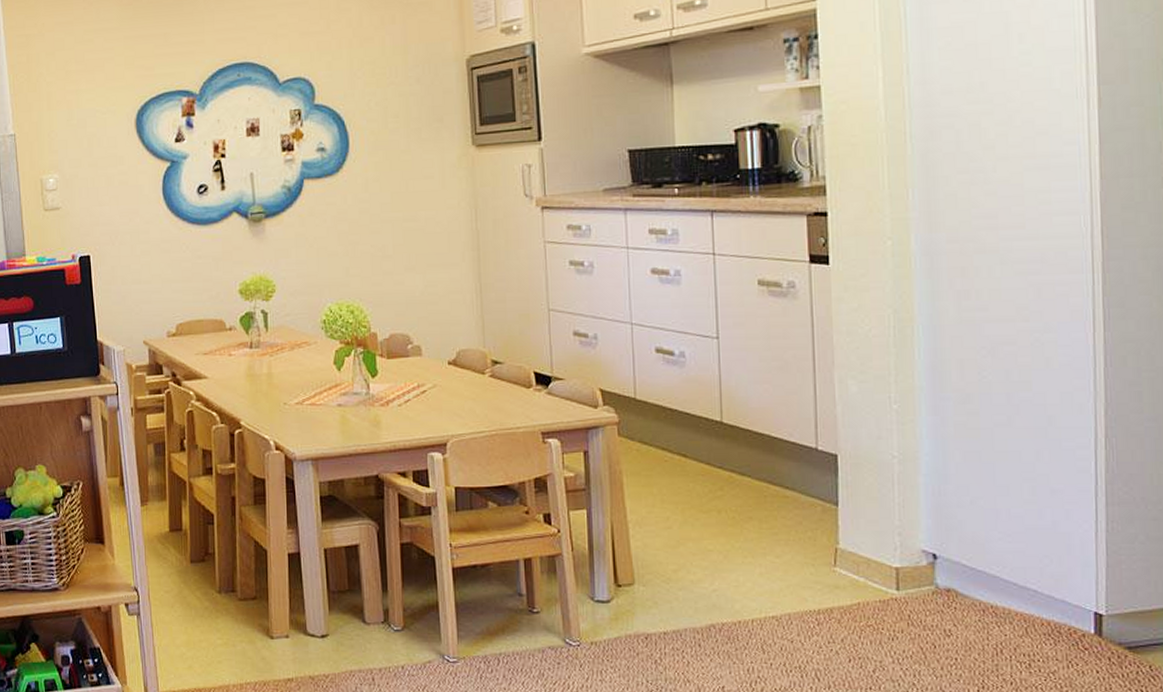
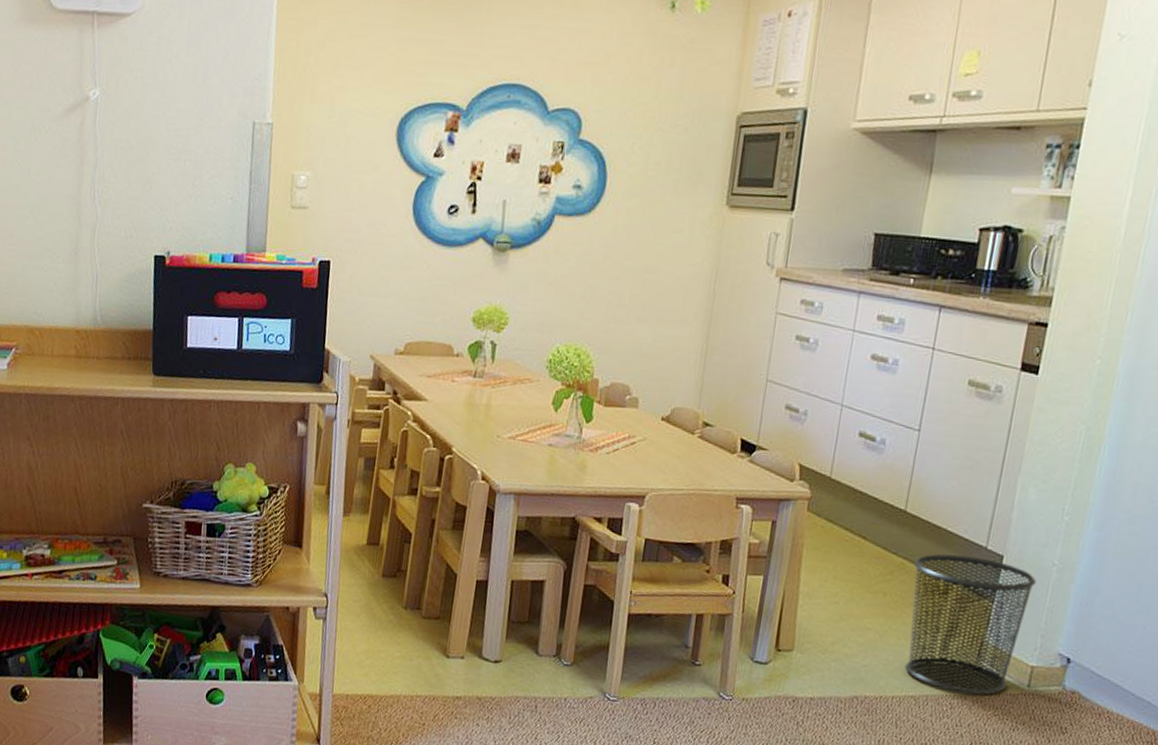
waste bin: none [743,460,879,607] -> present [905,554,1037,695]

